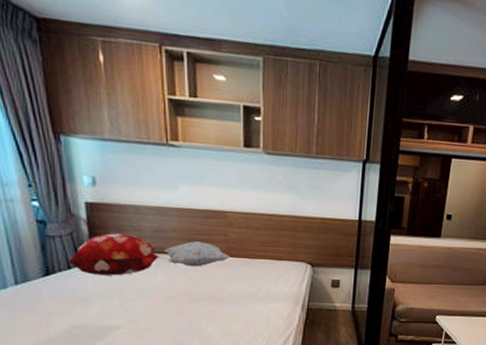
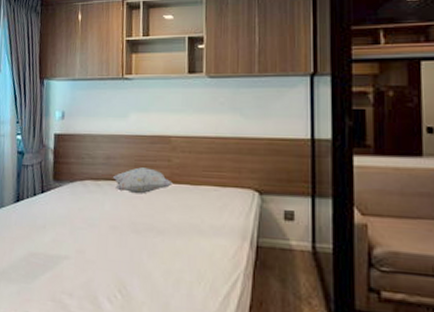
decorative pillow: present [67,233,160,276] -> none [34,161,109,203]

